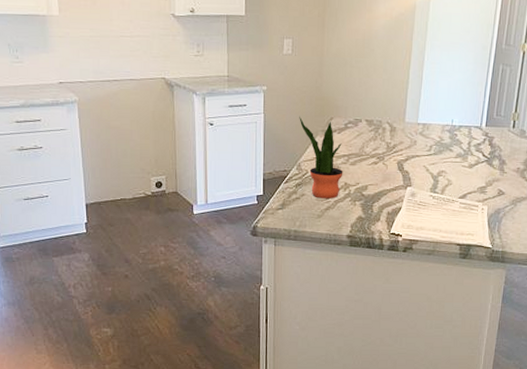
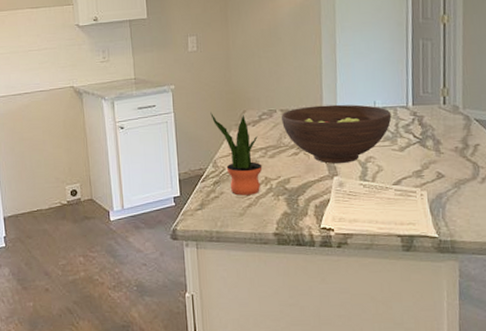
fruit bowl: none [366,119,466,175] -> present [282,104,392,164]

